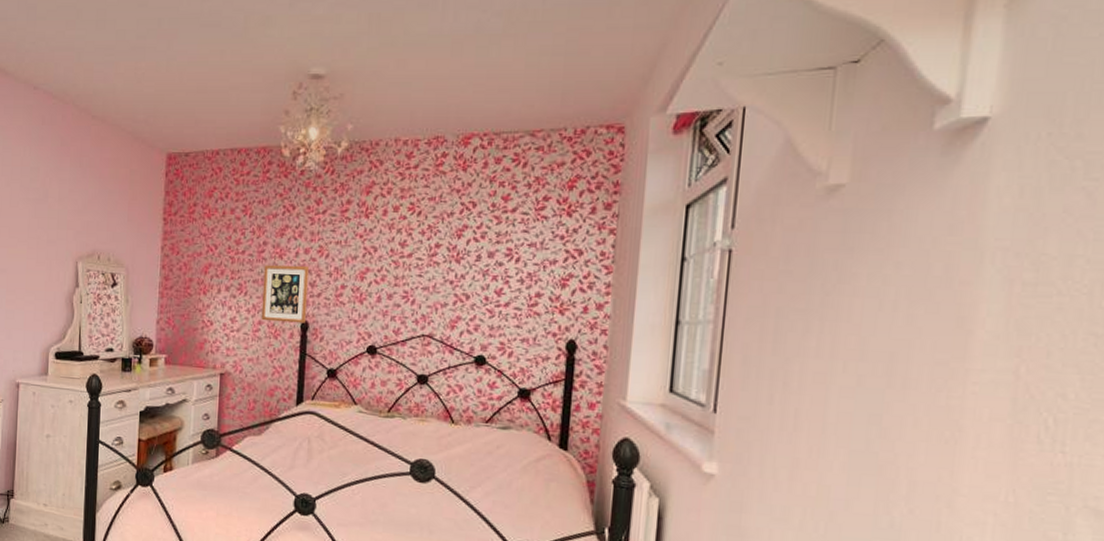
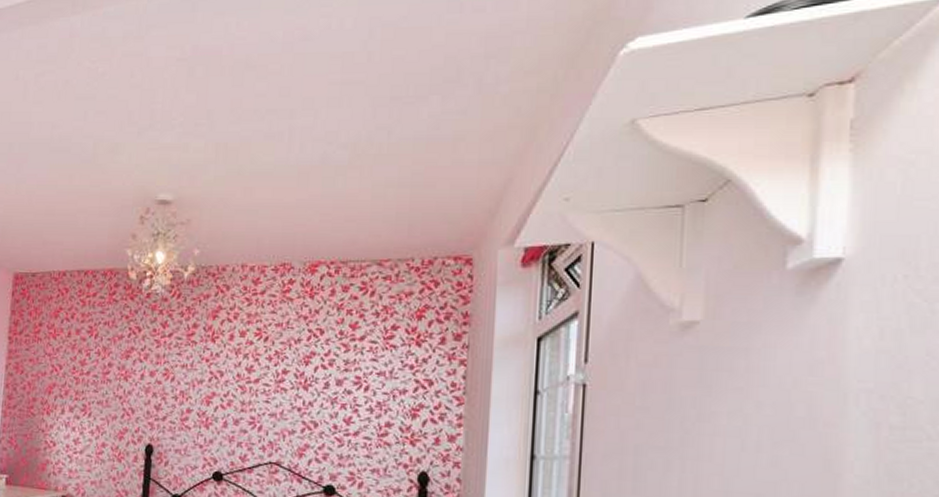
picture frame: present [261,265,309,323] -> none [105,386,154,447]

